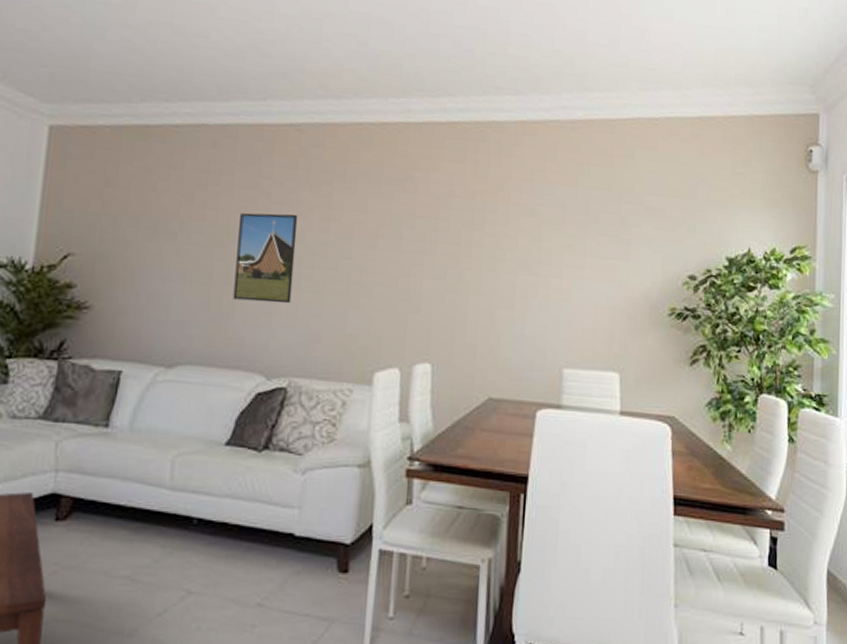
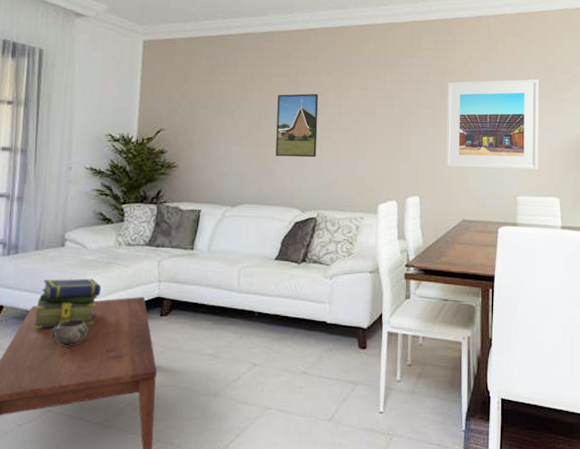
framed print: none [470,208,599,334] -> present [446,79,539,170]

